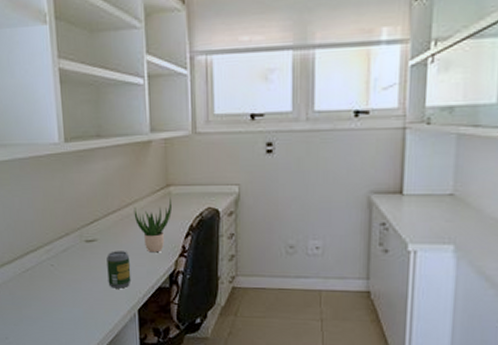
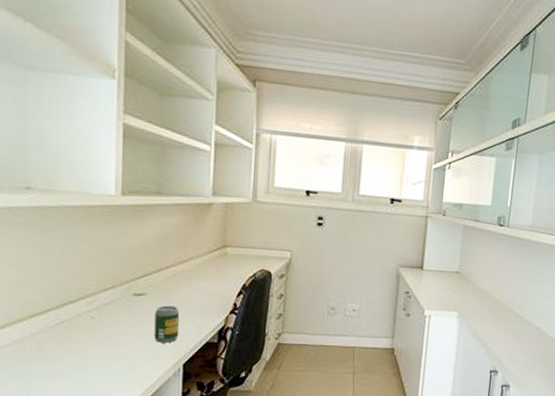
potted plant: present [133,197,172,253] -> none [188,257,227,309]

